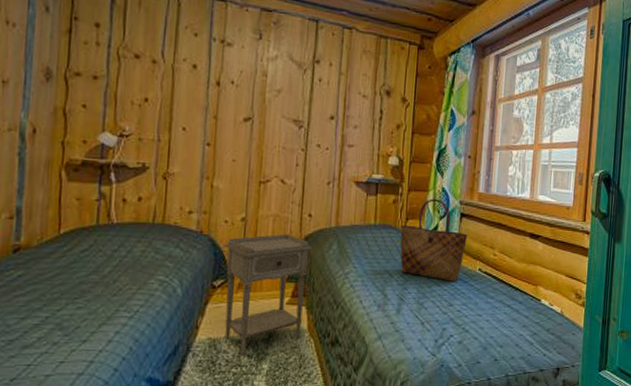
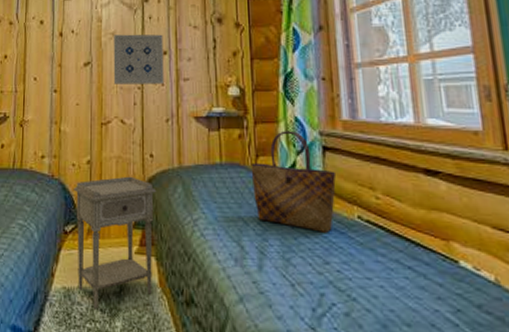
wall art: none [276,92,332,148] -> present [113,34,164,85]

